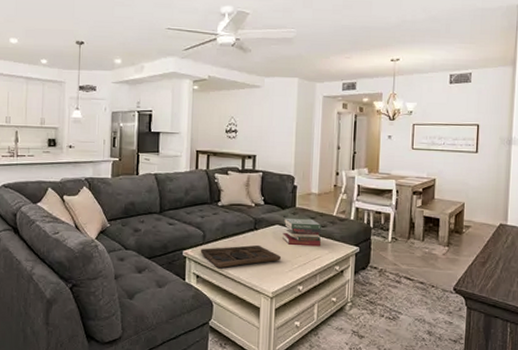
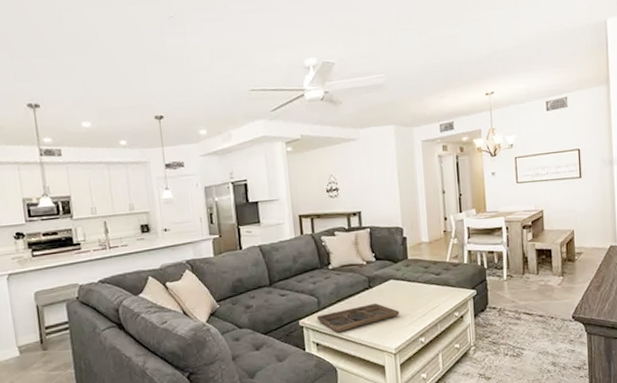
books: present [283,217,322,247] -> none [398,268,438,298]

